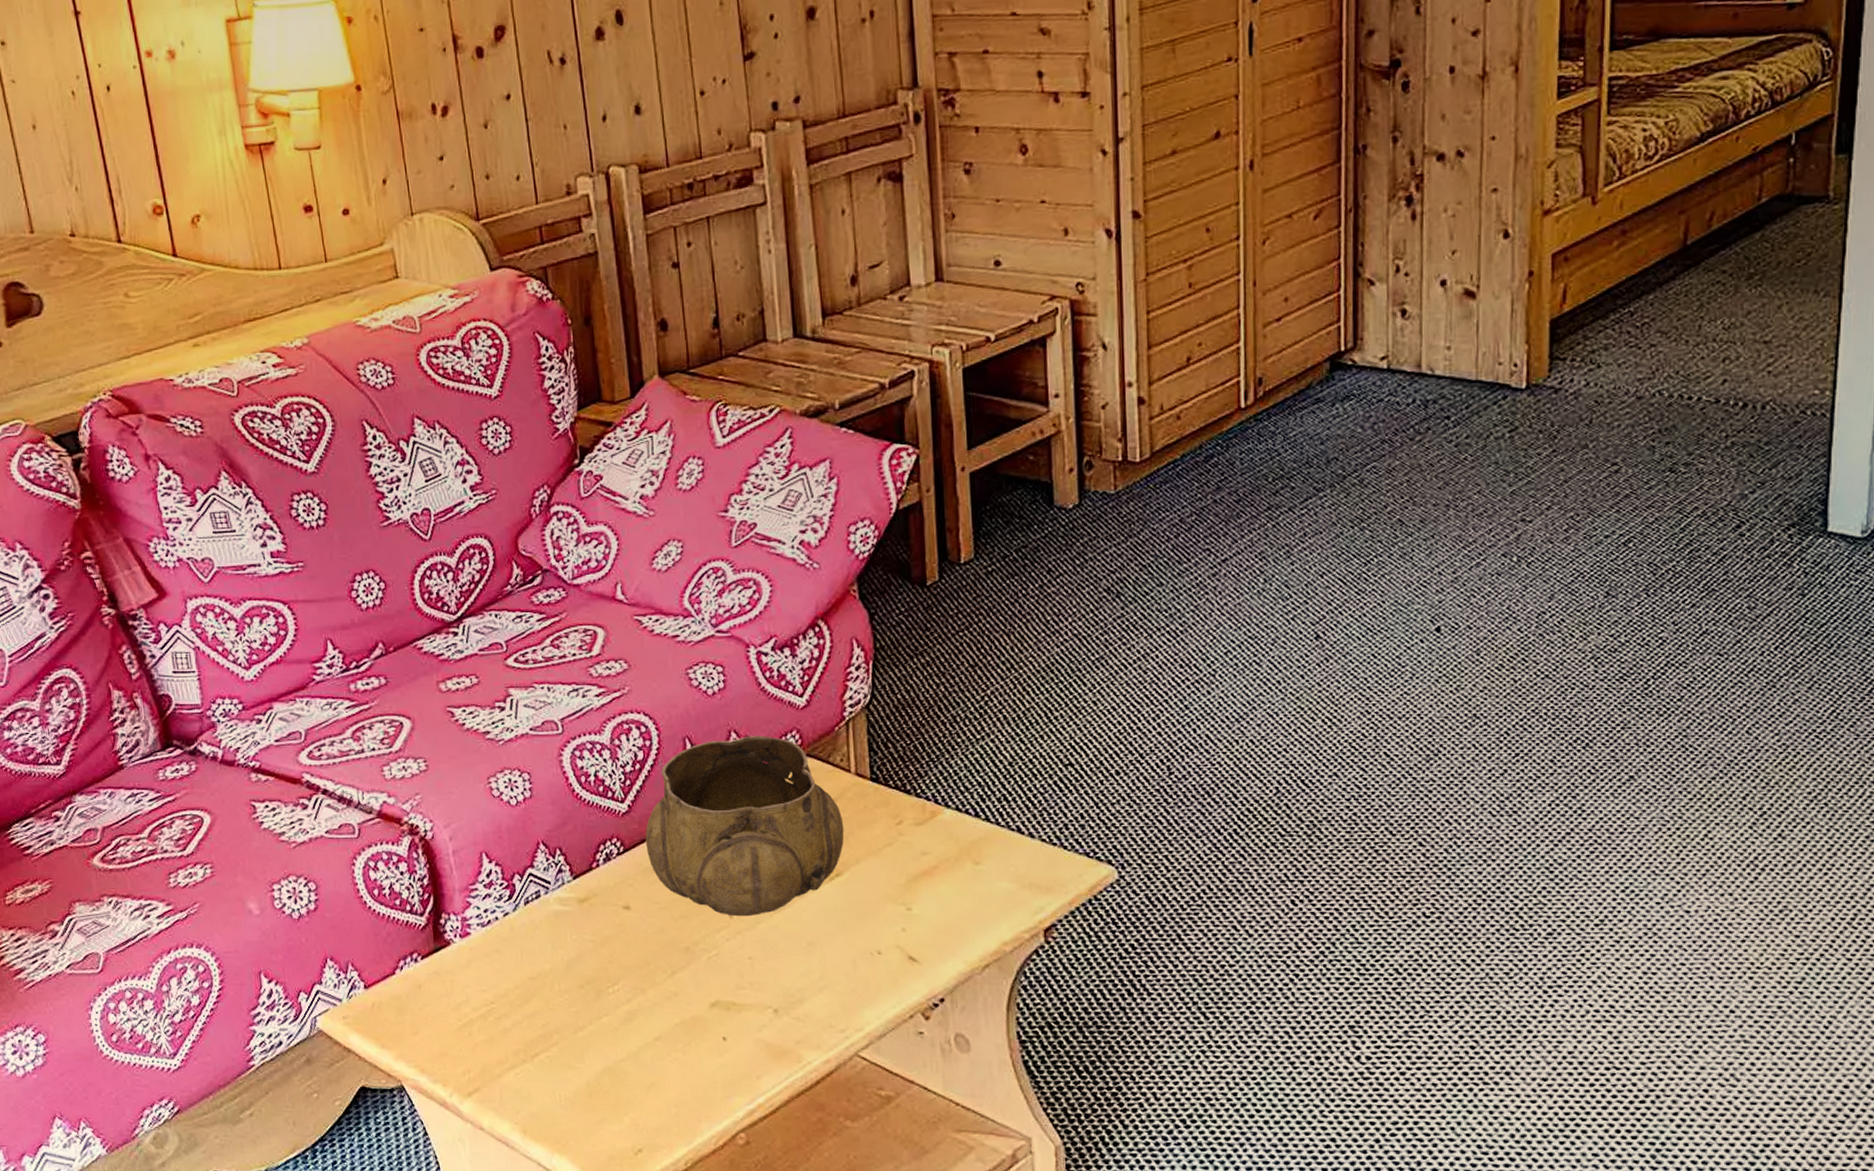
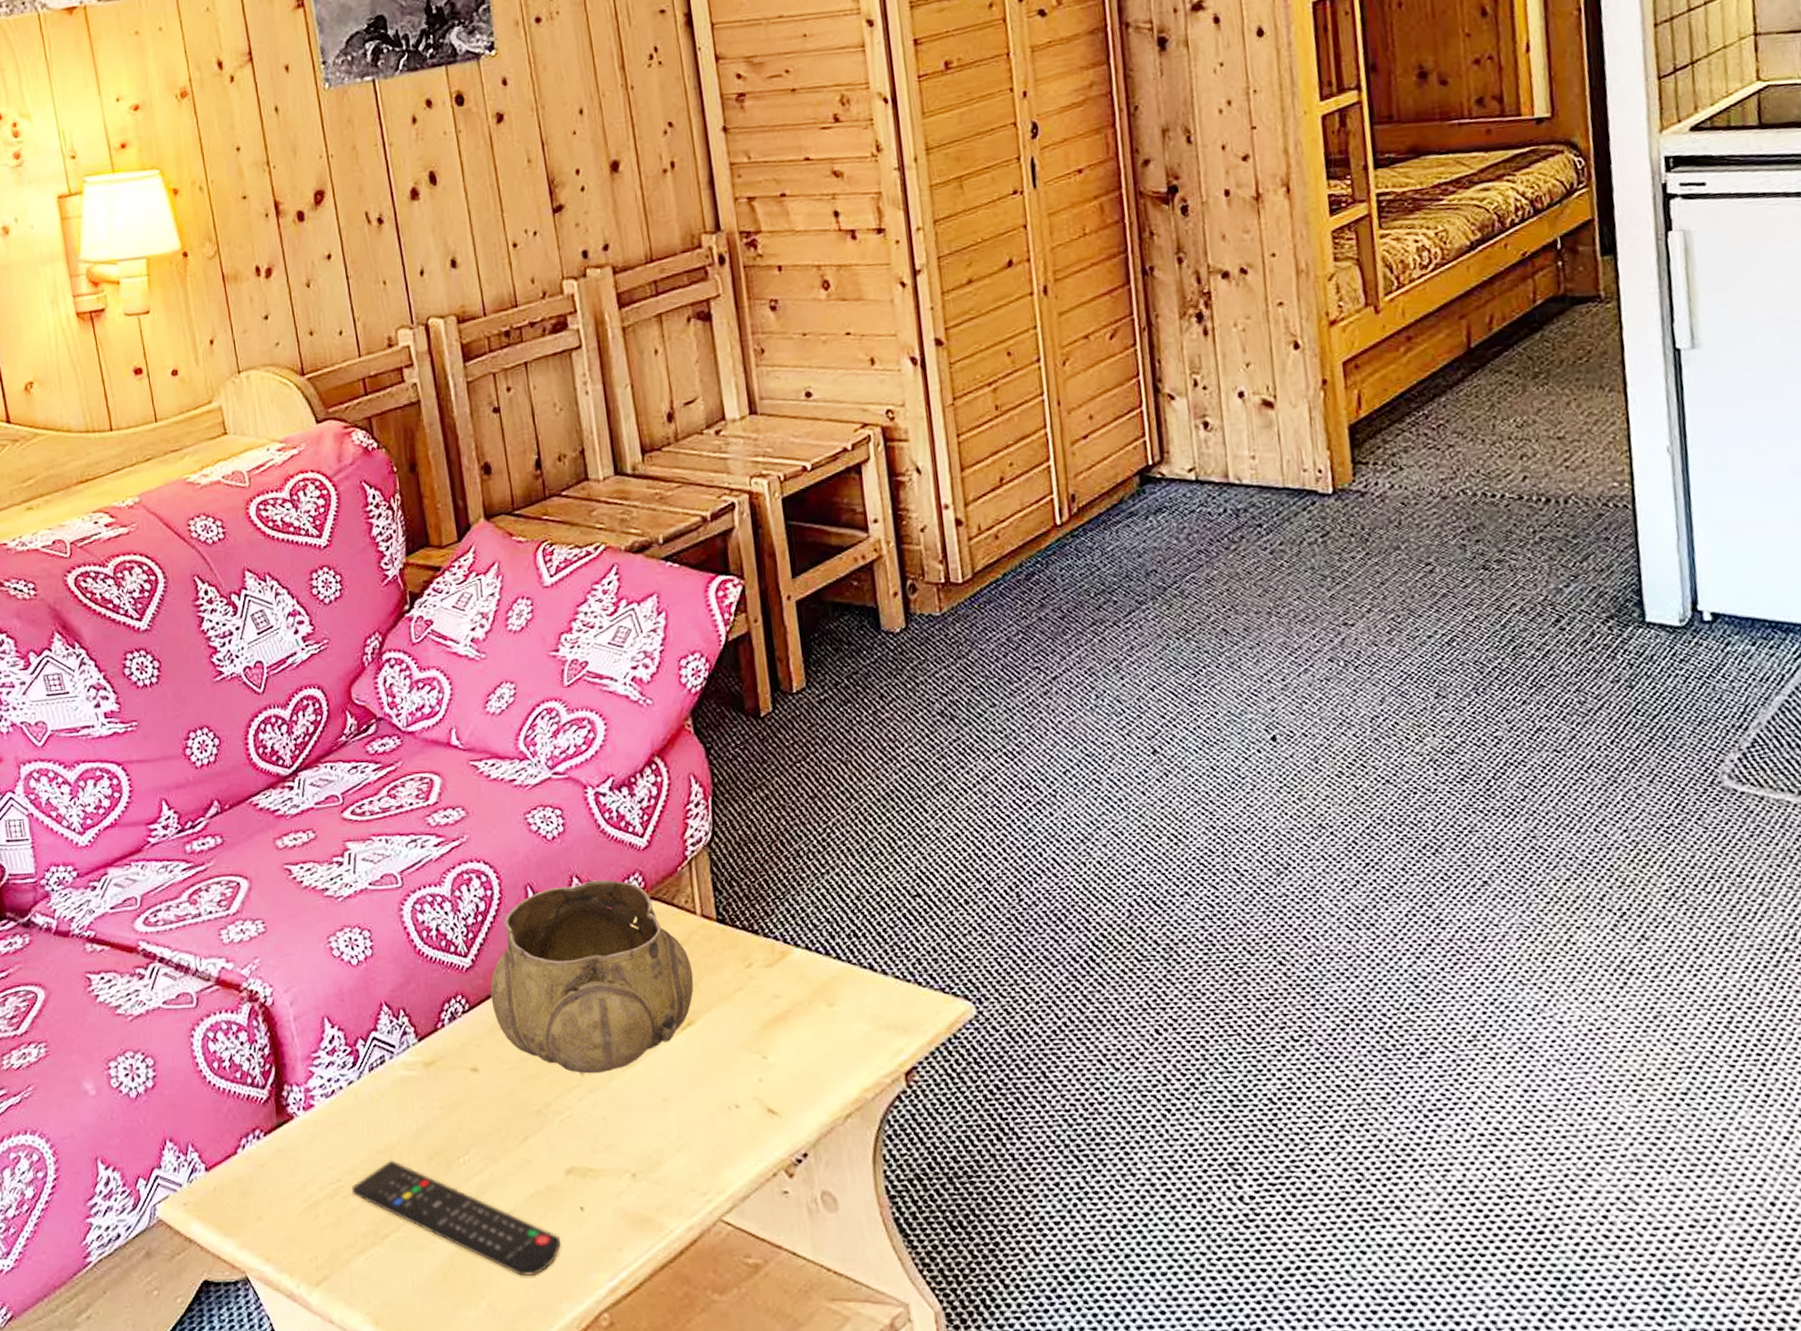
remote control: none [505,986,703,1097] -> present [352,1160,562,1277]

